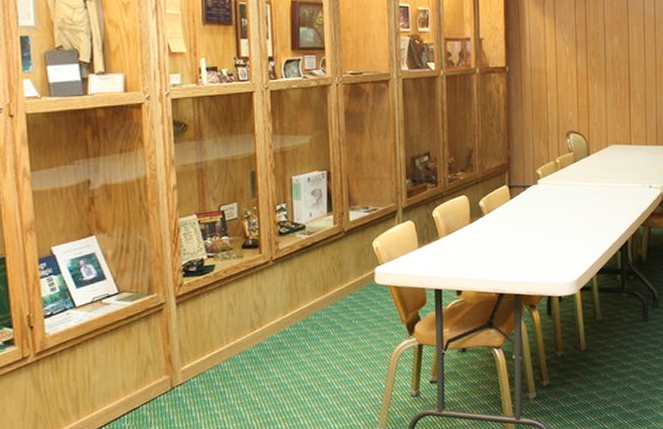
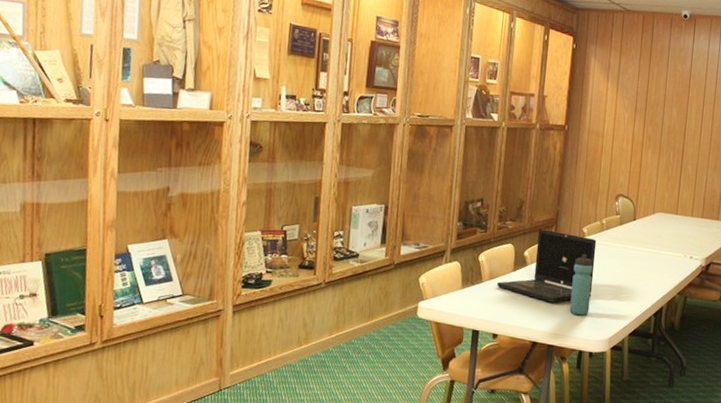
laptop: none [455,176,554,251] -> present [497,229,597,303]
water bottle: none [532,196,553,261] -> present [569,253,593,316]

